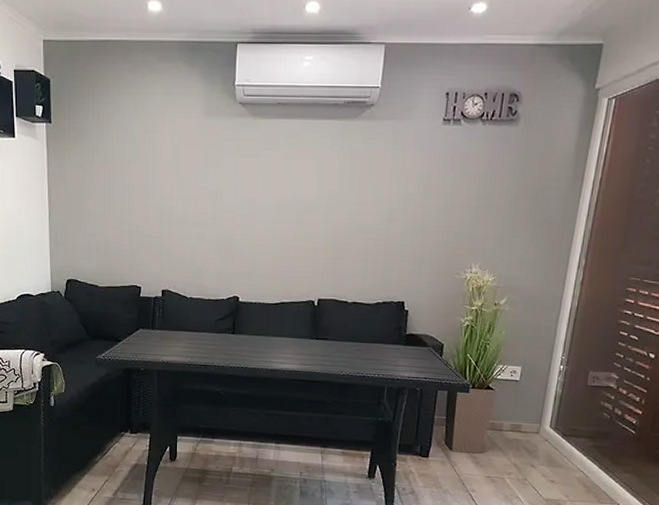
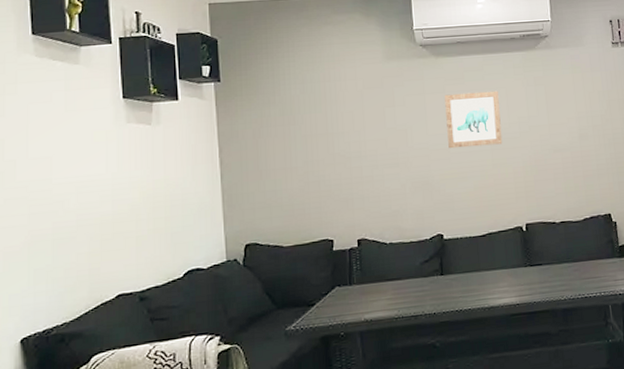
wall art: none [255,159,312,217] -> present [444,90,503,149]

